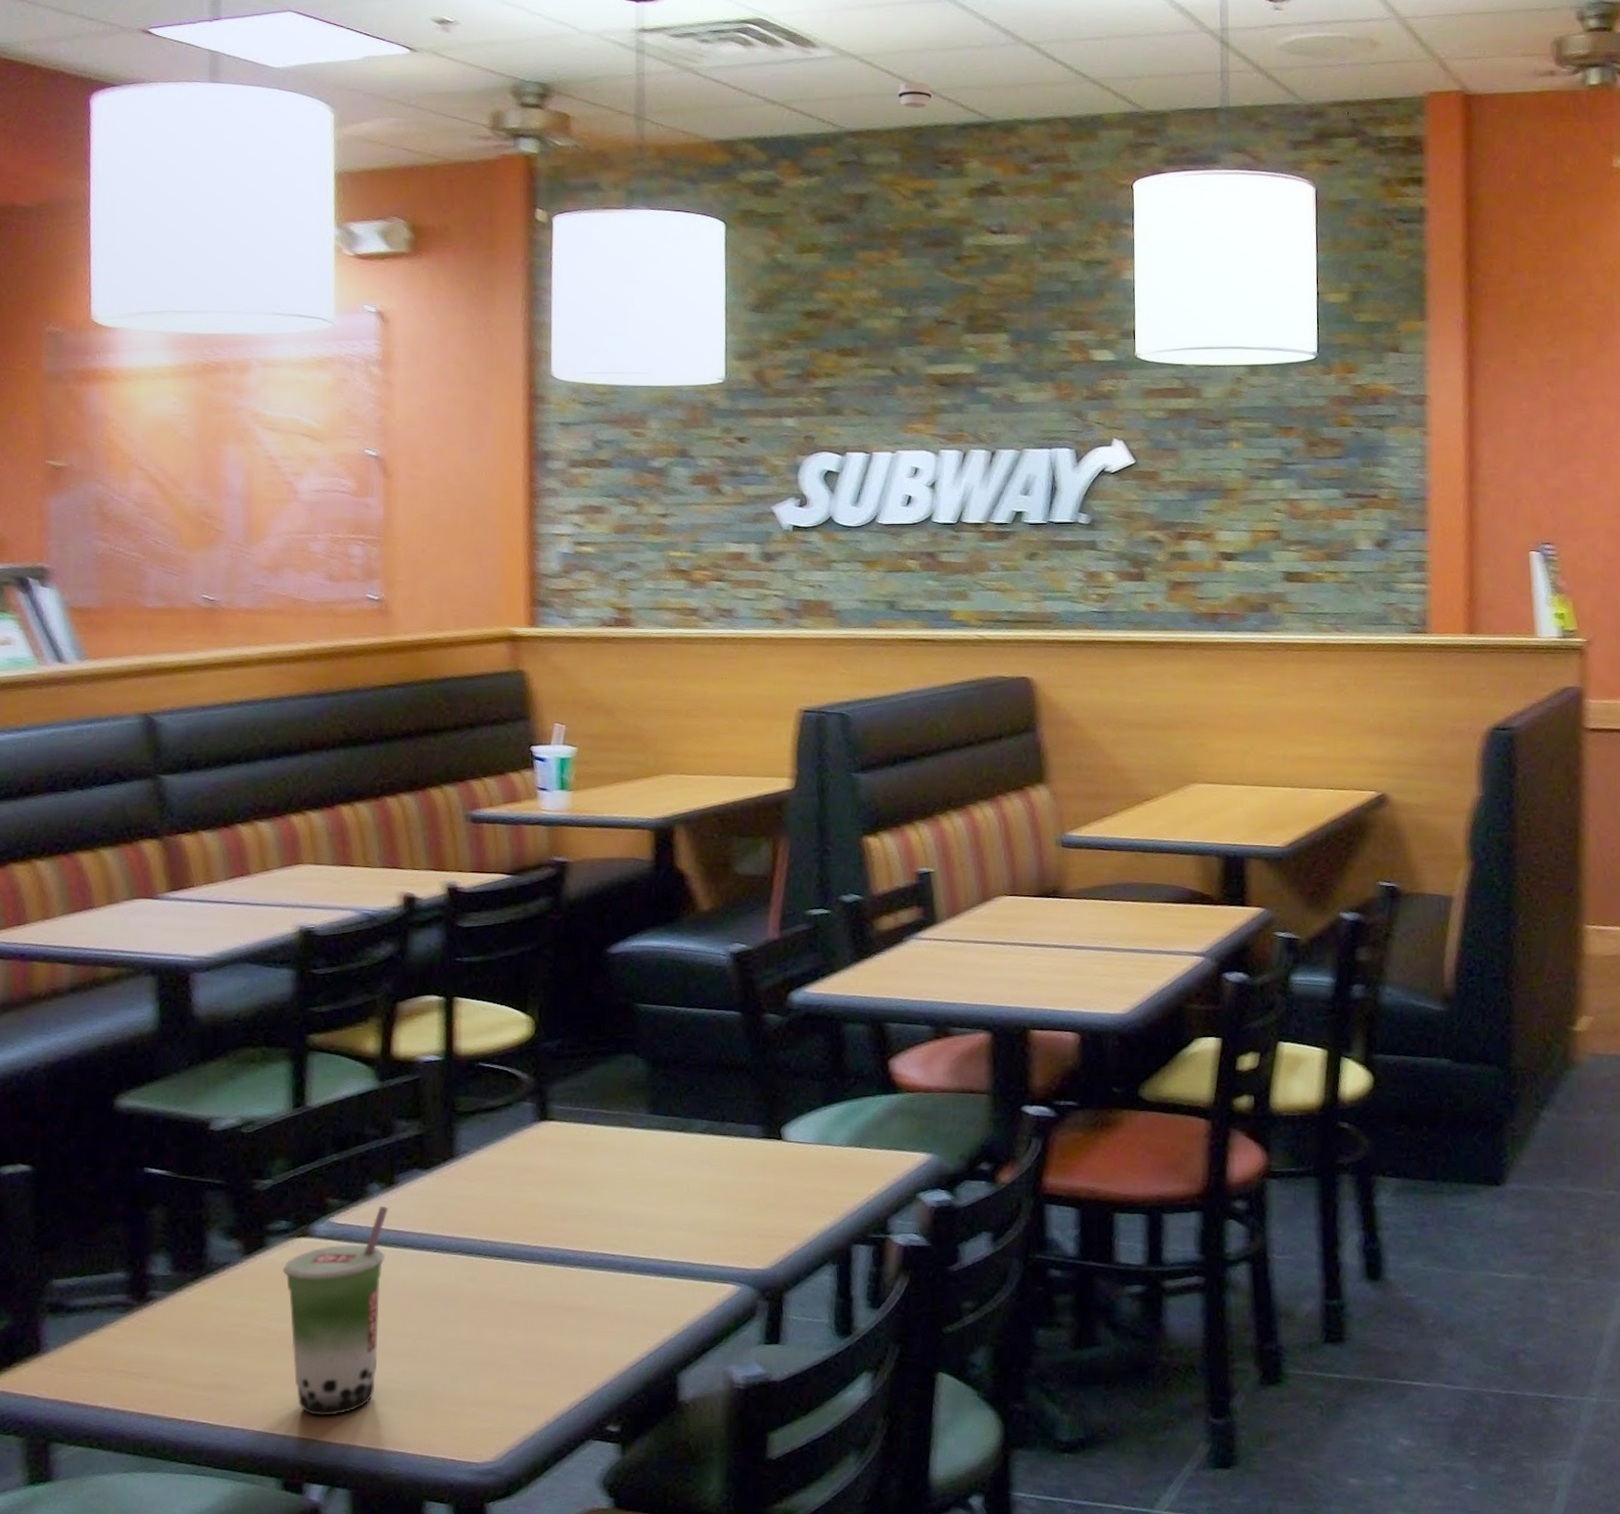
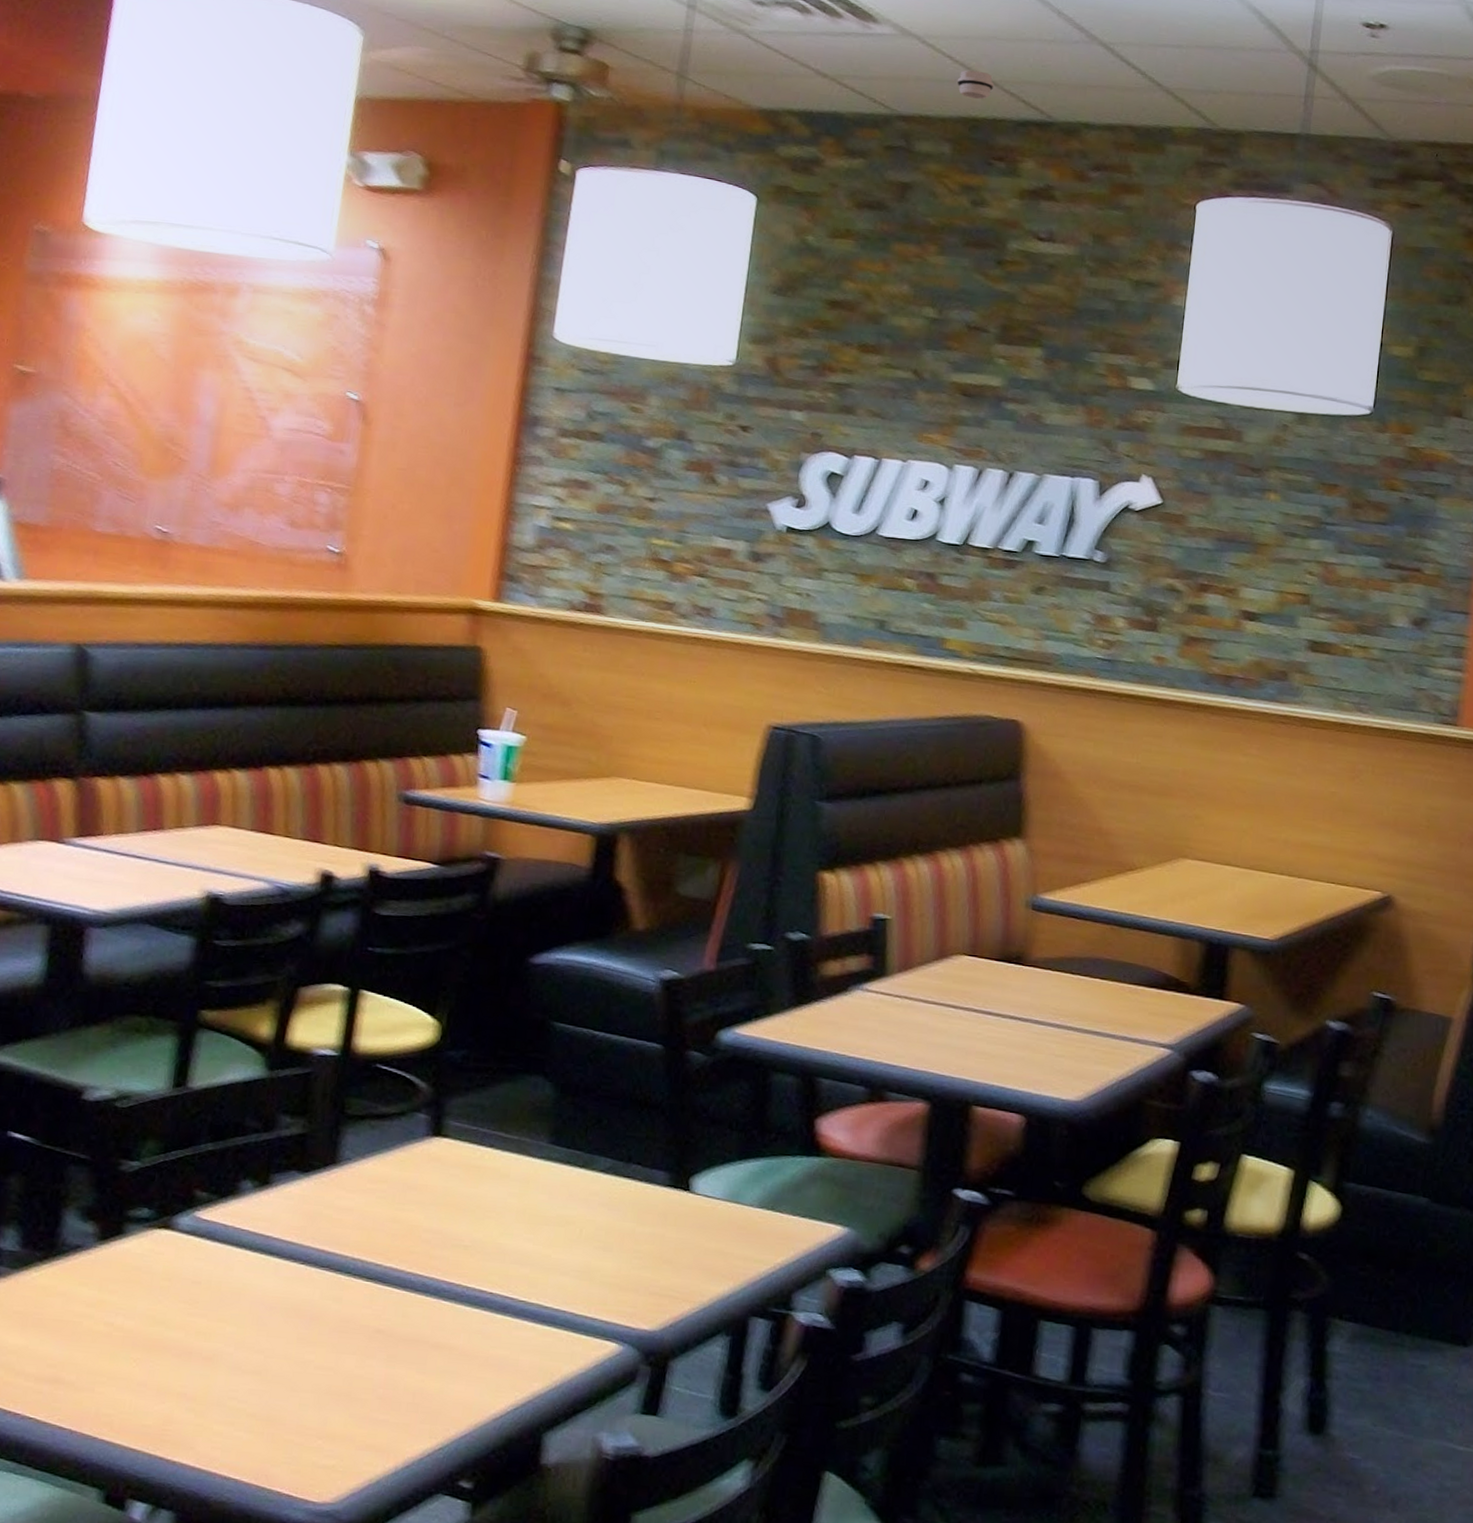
beverage cup: present [283,1206,388,1416] -> none [133,1207,258,1429]

